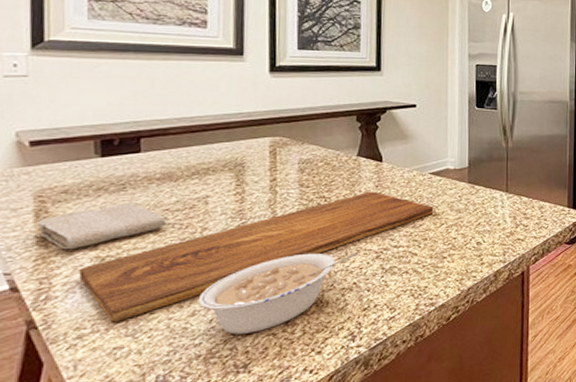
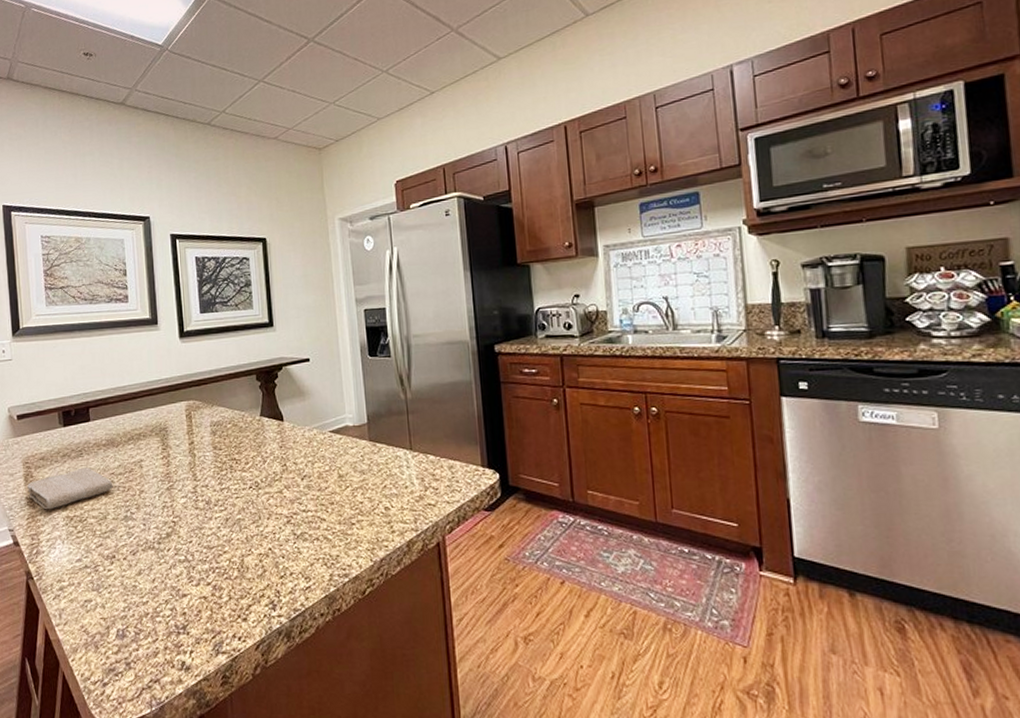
cutting board: present [79,191,434,322] -> none [57,452,338,577]
legume: present [198,252,357,335] -> none [142,516,270,595]

